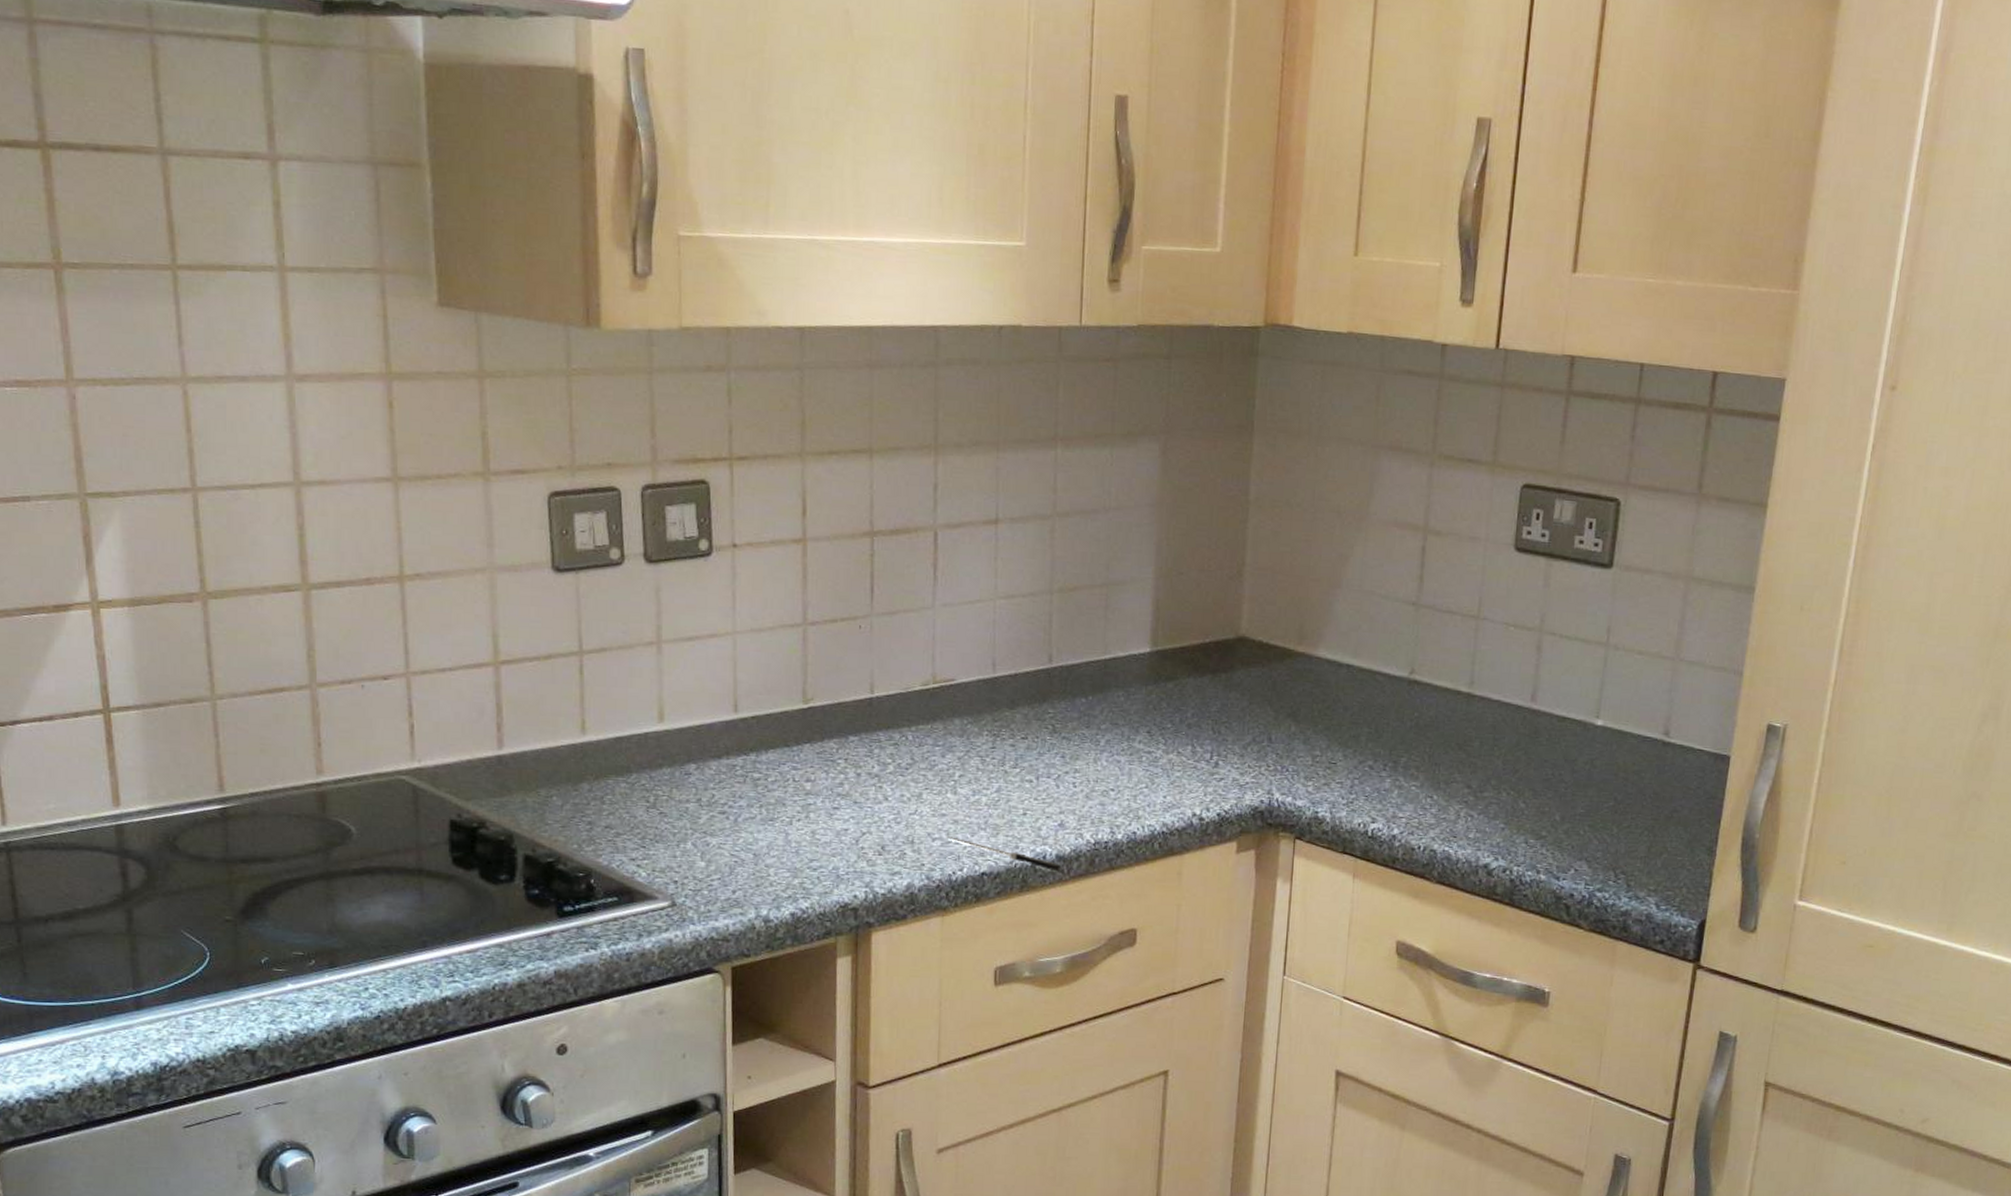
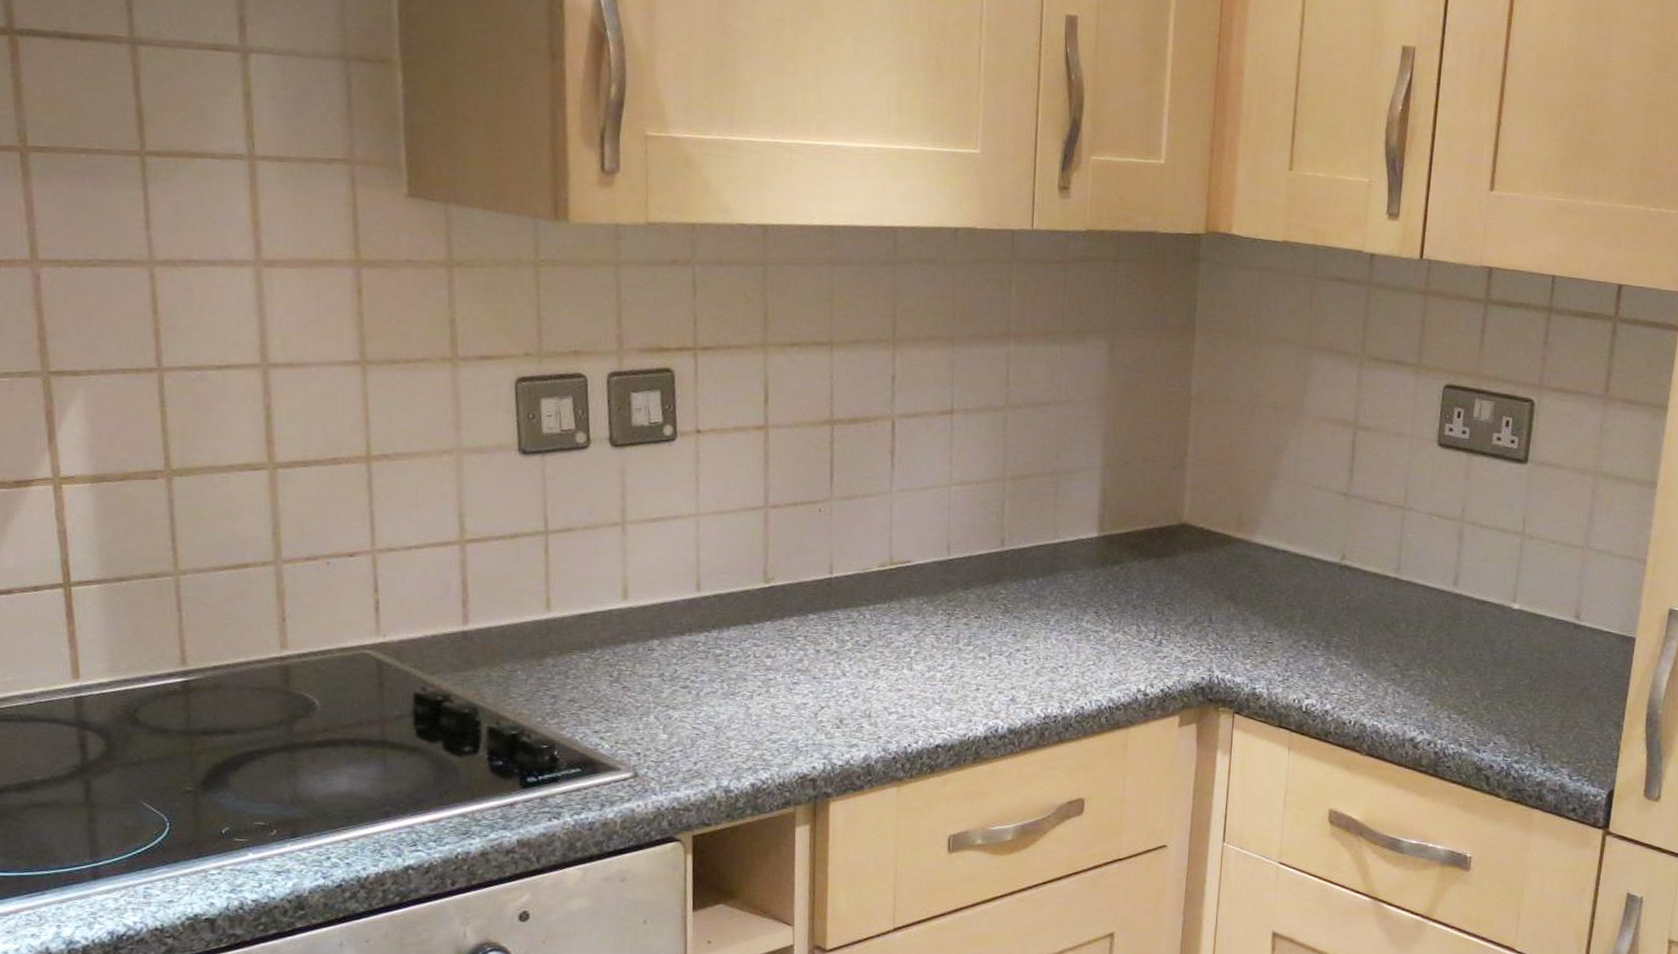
kitchen knife: present [946,835,1061,872] -> none [902,709,1012,745]

